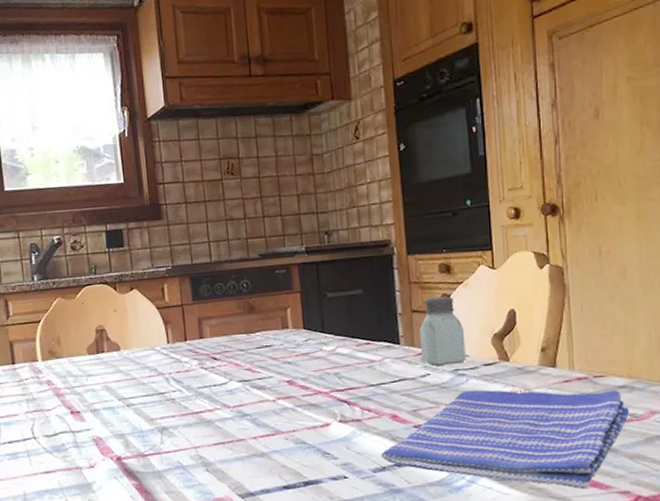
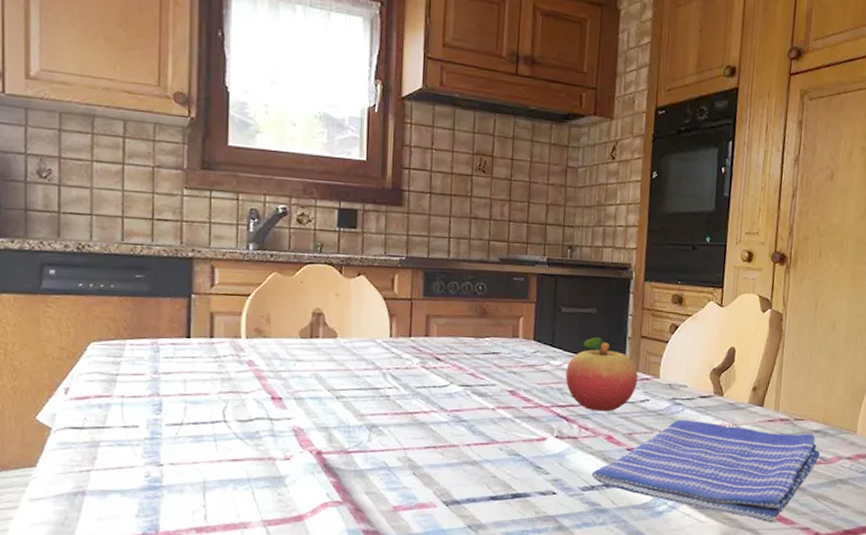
fruit: none [339,318,415,392] -> present [565,338,638,412]
saltshaker: present [419,296,466,366] -> none [643,326,687,393]

